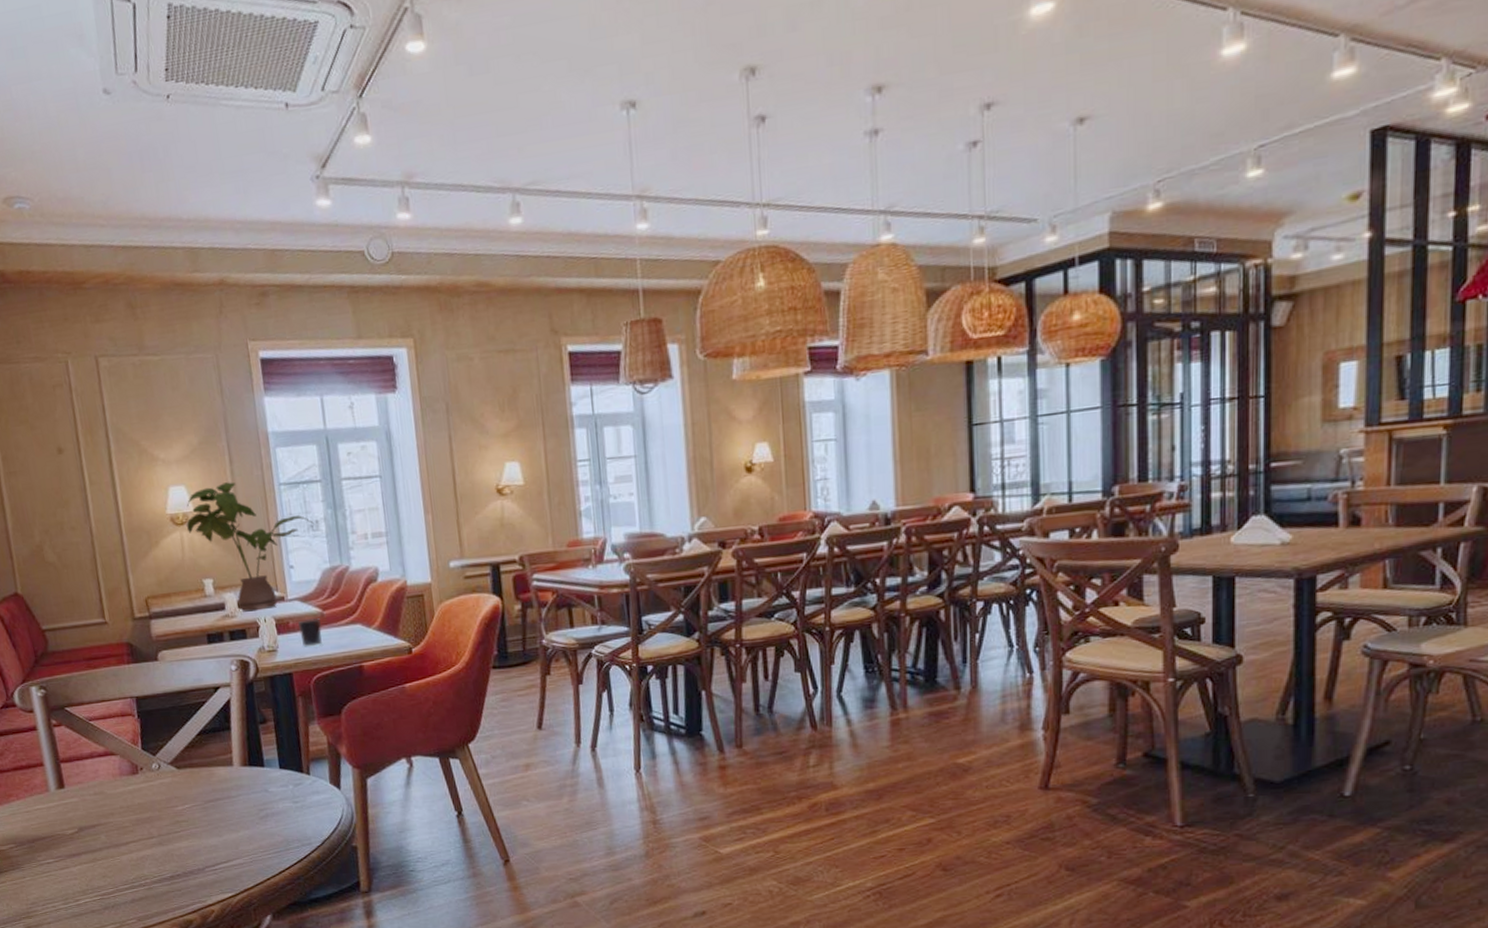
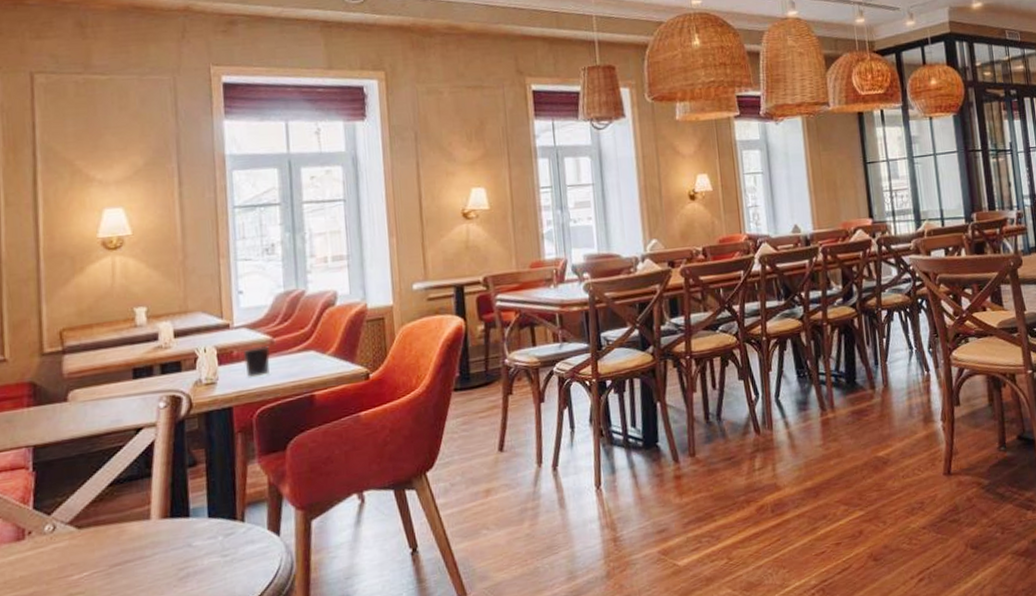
house plant: present [186,482,314,612] -> none [121,204,270,342]

